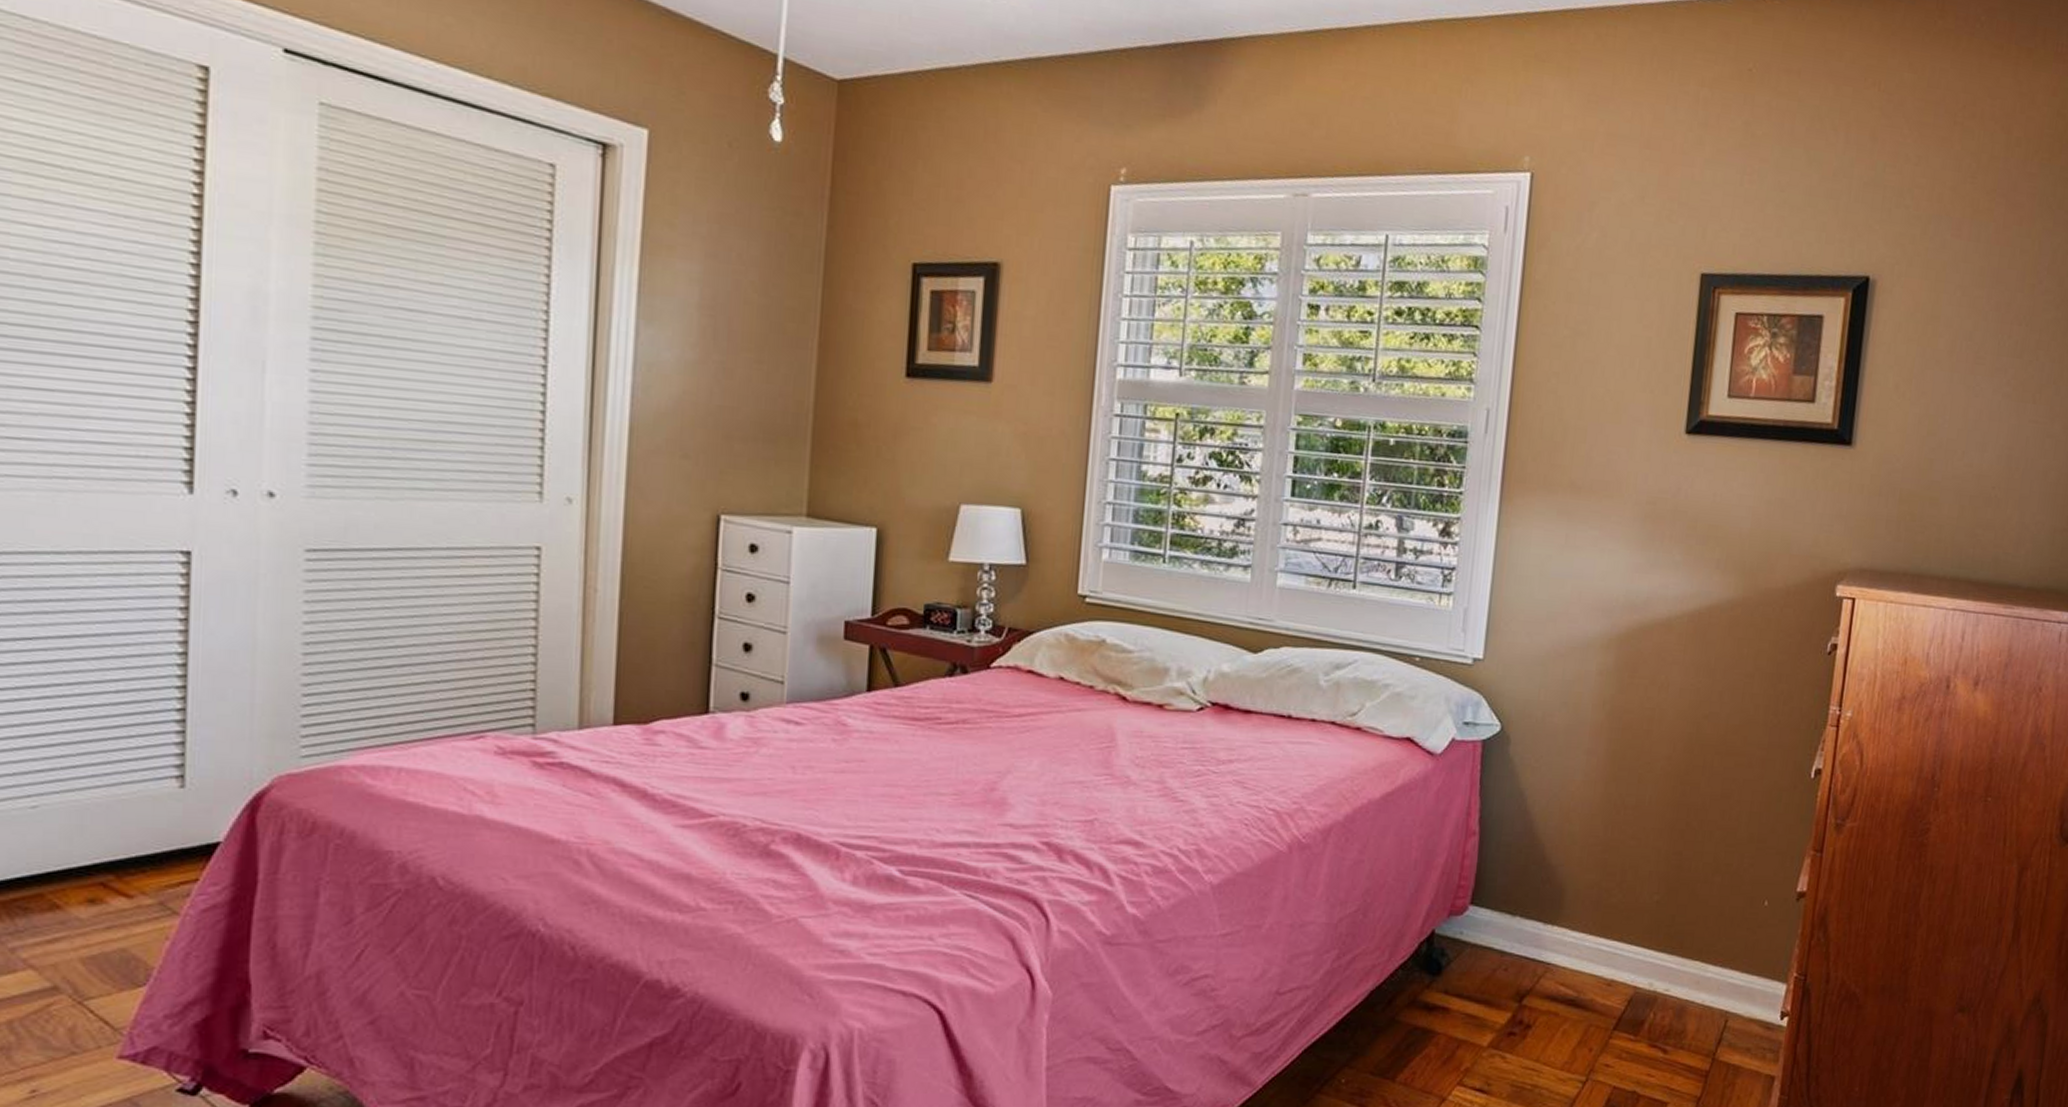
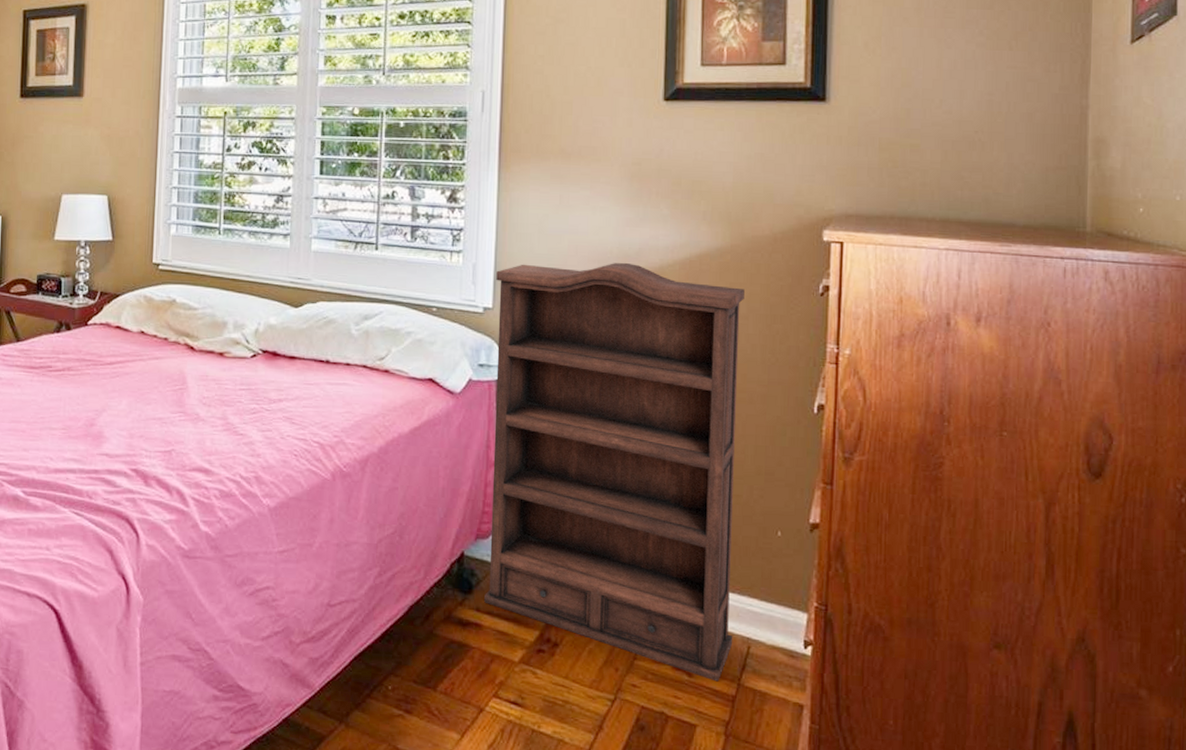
bookshelf: none [1454,610,1753,1057] -> present [484,262,745,682]

